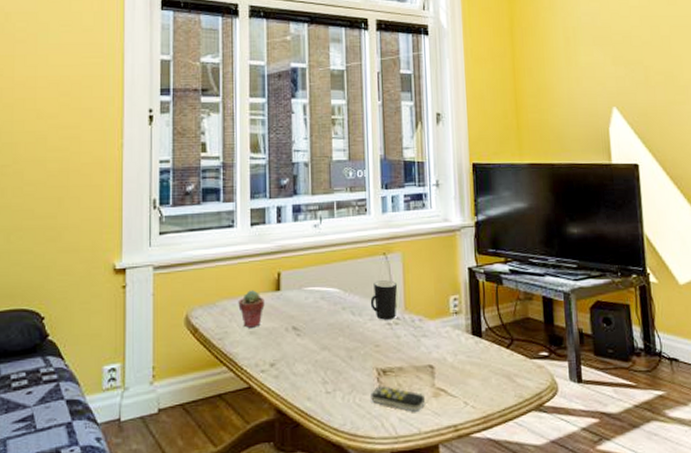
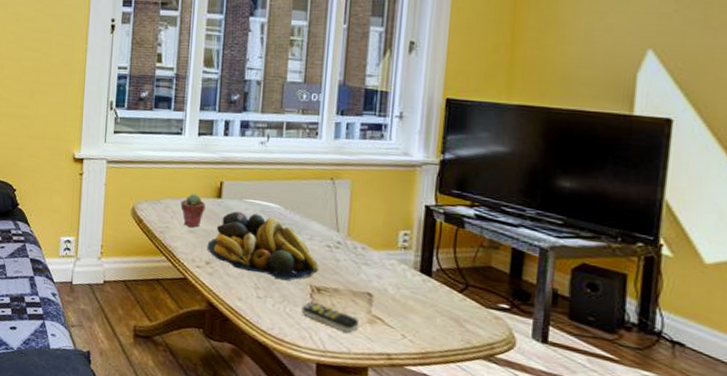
fruit bowl: none [270,301,382,369] -> present [207,211,318,281]
mug: present [370,280,398,320] -> none [311,203,343,243]

